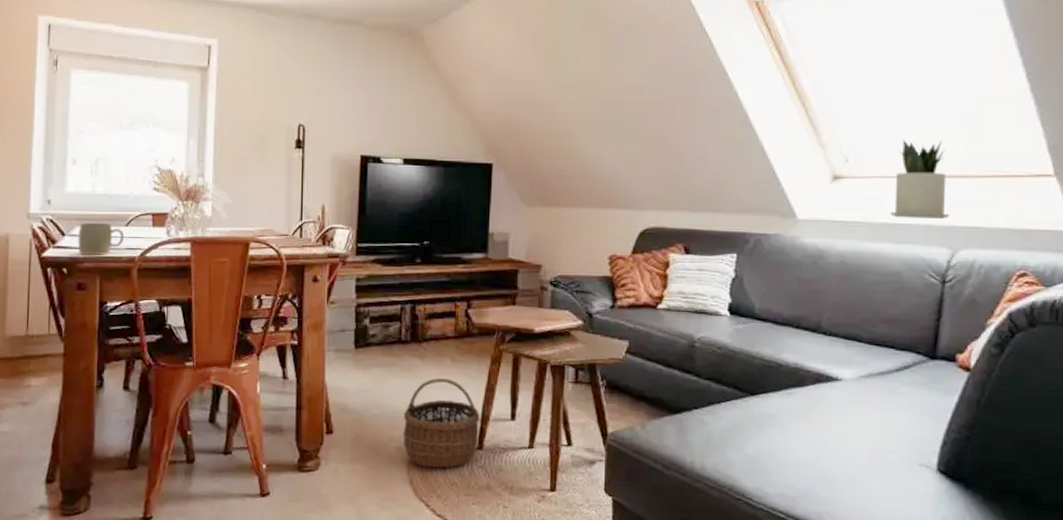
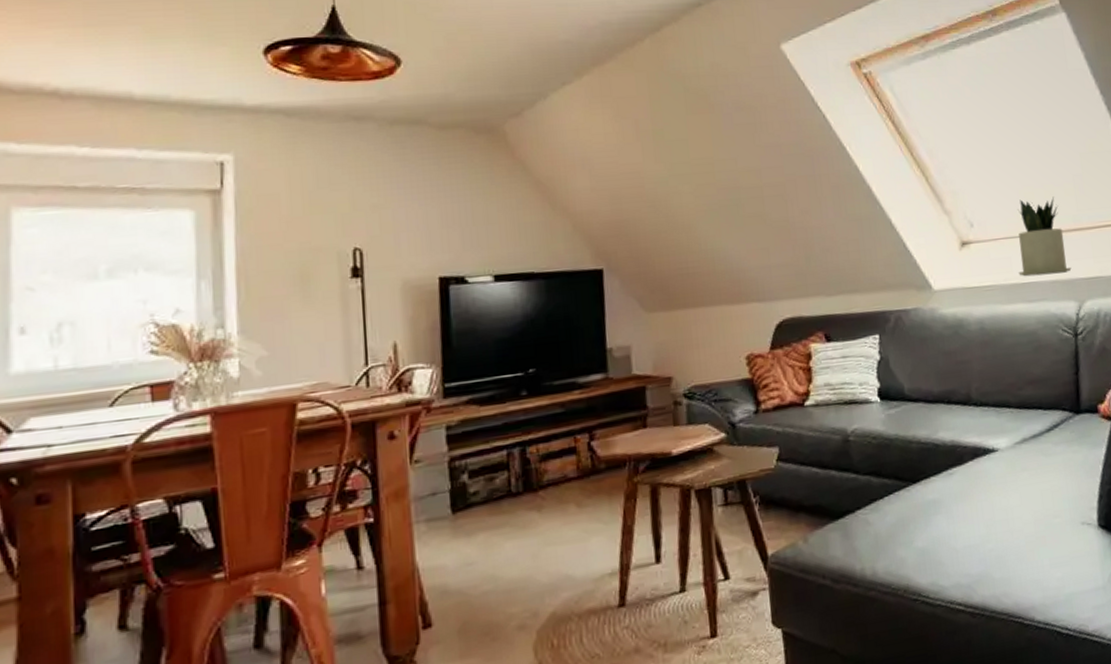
mug: present [78,222,125,256] -> none [33,406,109,457]
wicker basket: present [403,378,480,468] -> none [522,528,620,644]

